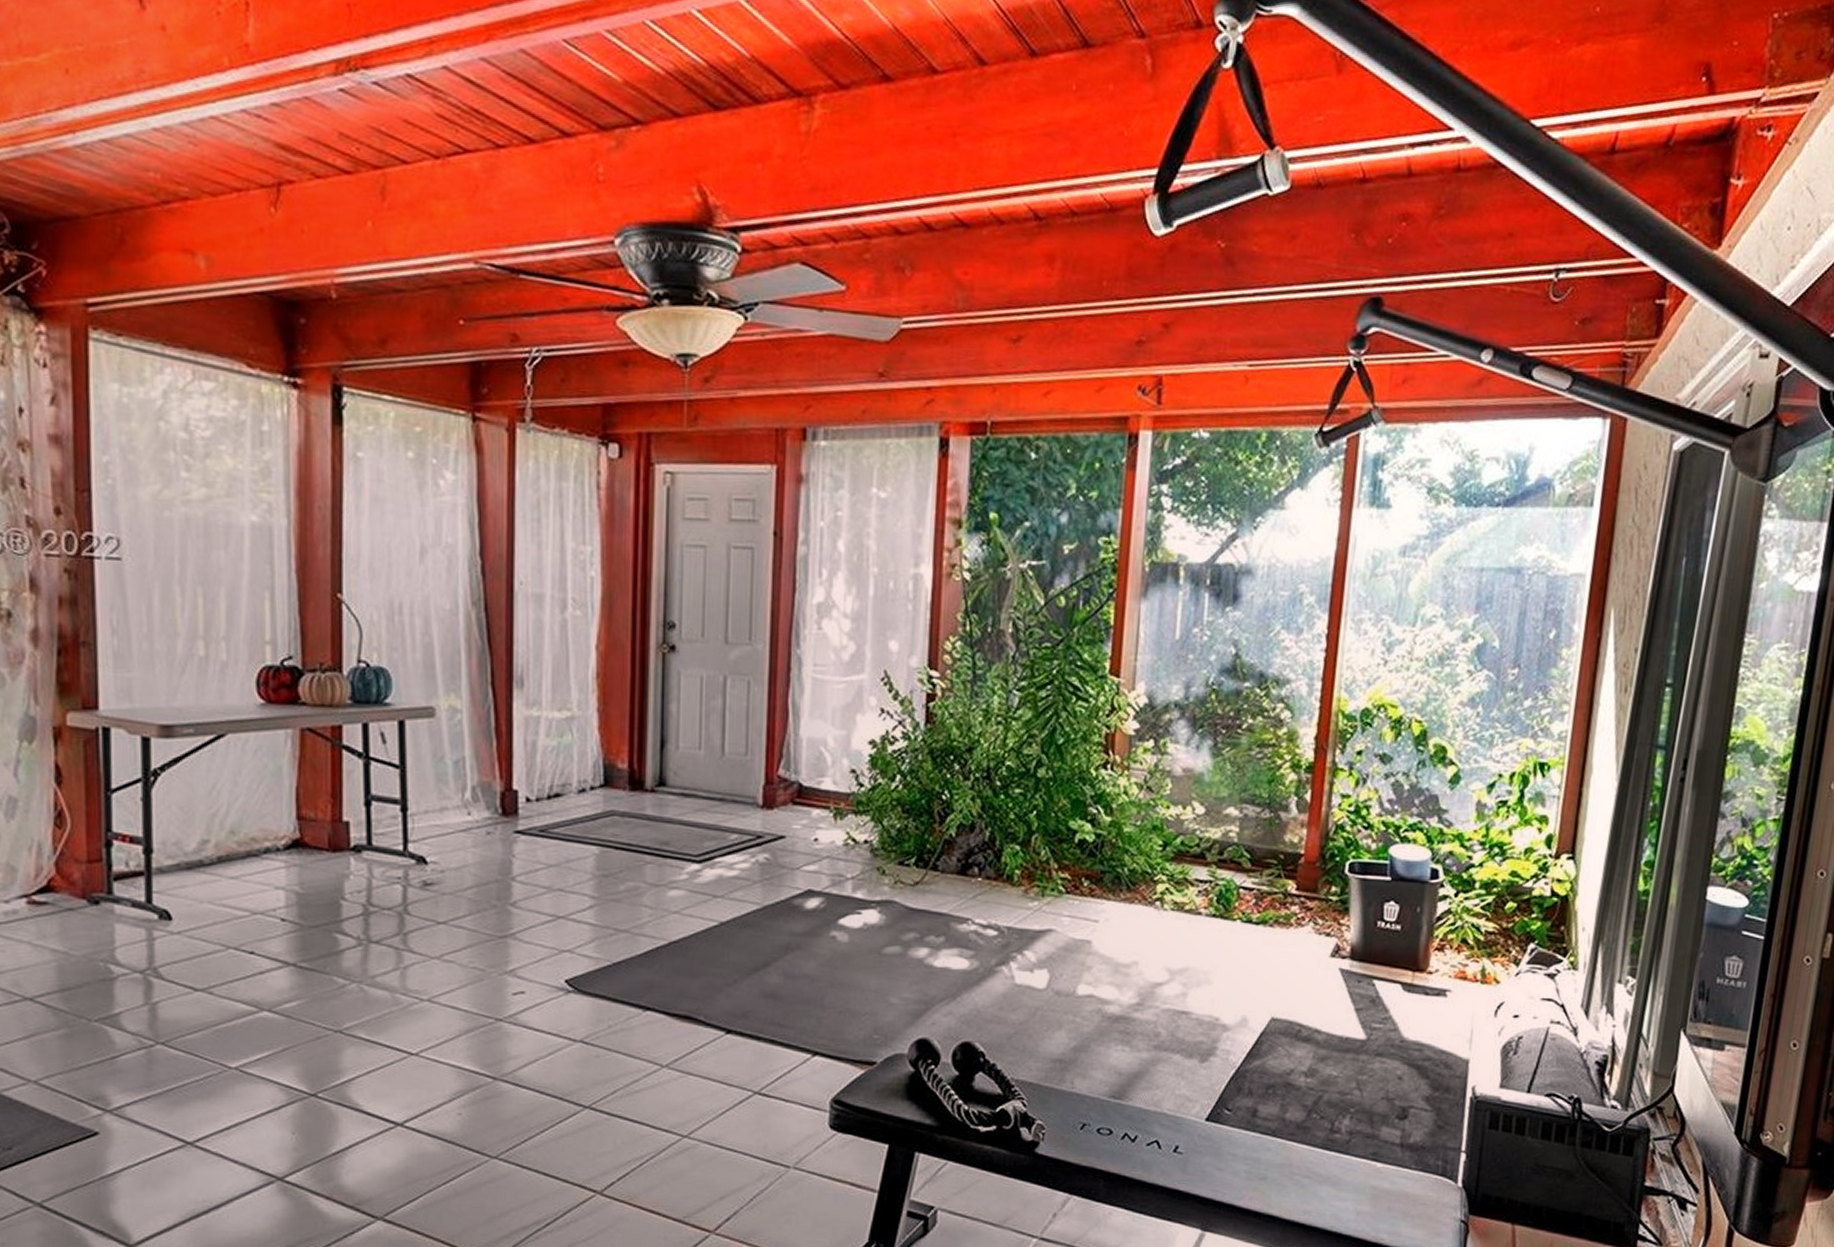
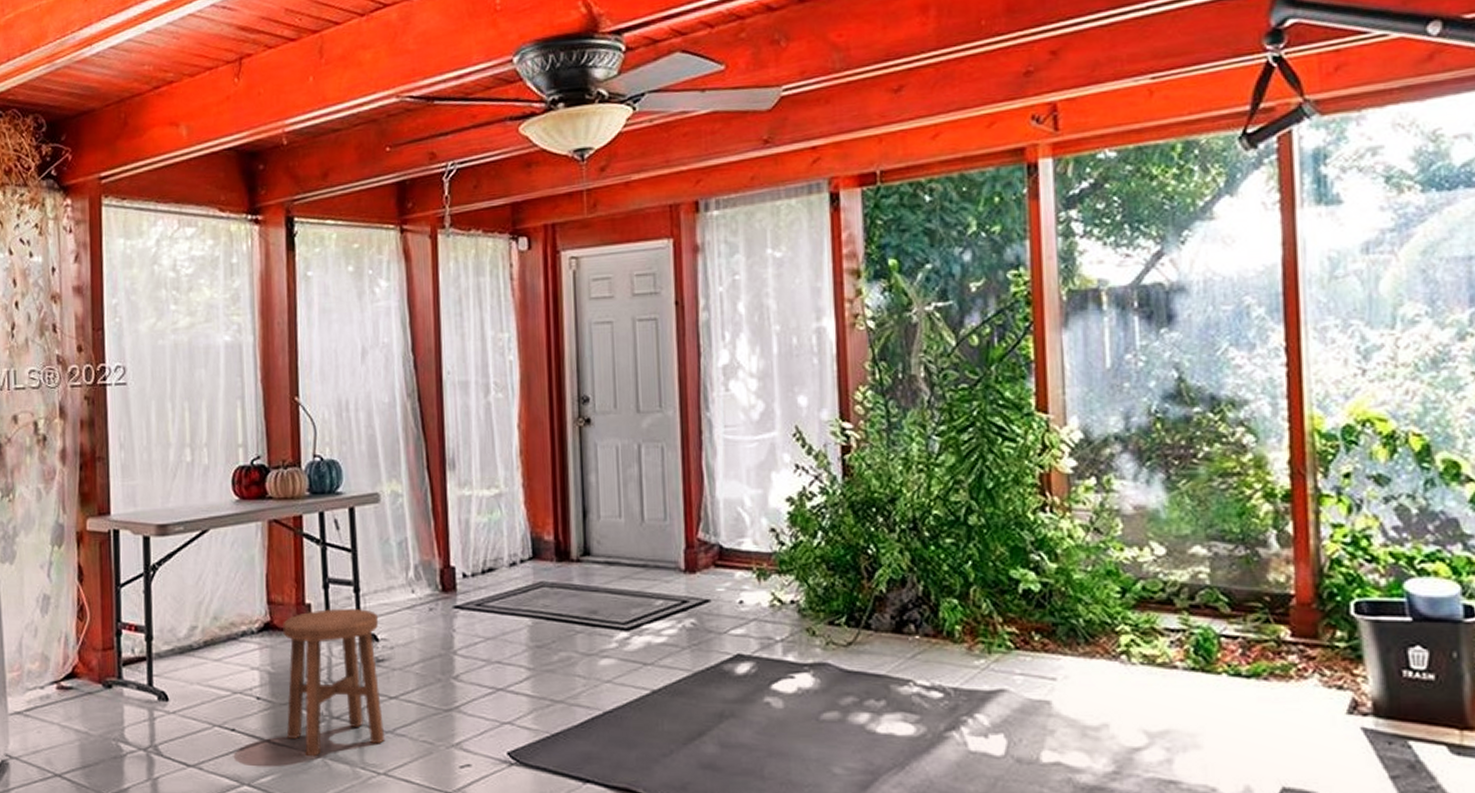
stool: none [315,828,431,982] -> present [283,609,386,757]

